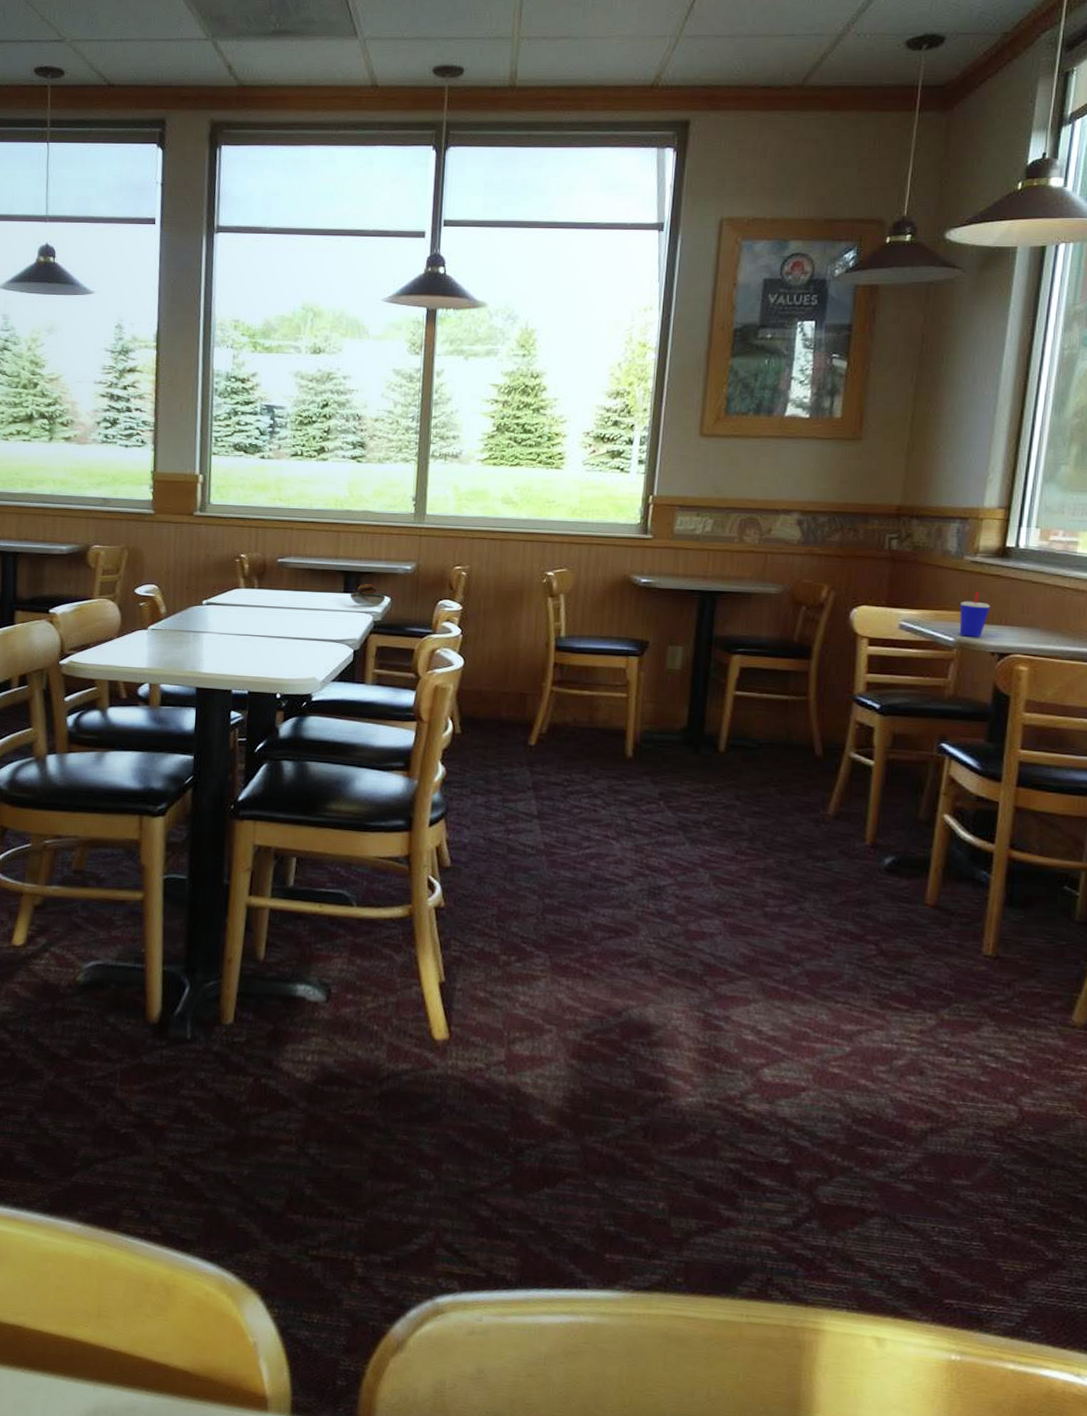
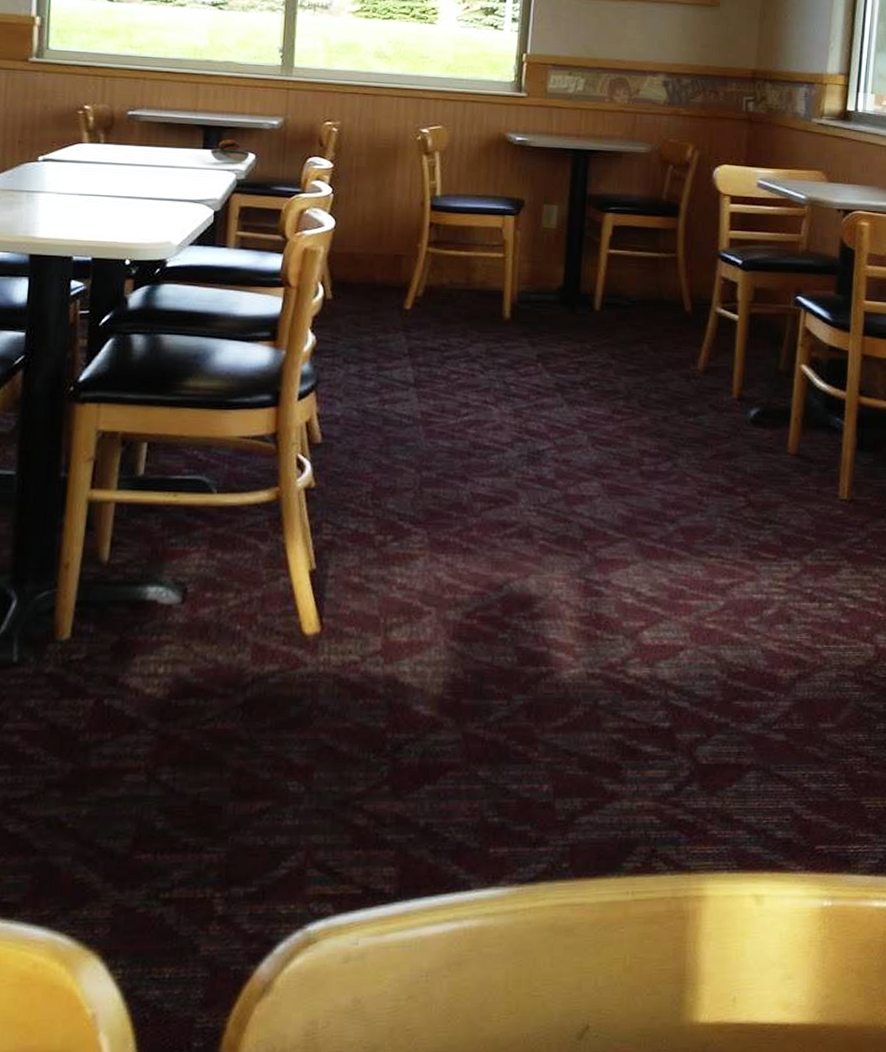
beverage cup: present [959,591,991,637] -> none [809,151,836,195]

